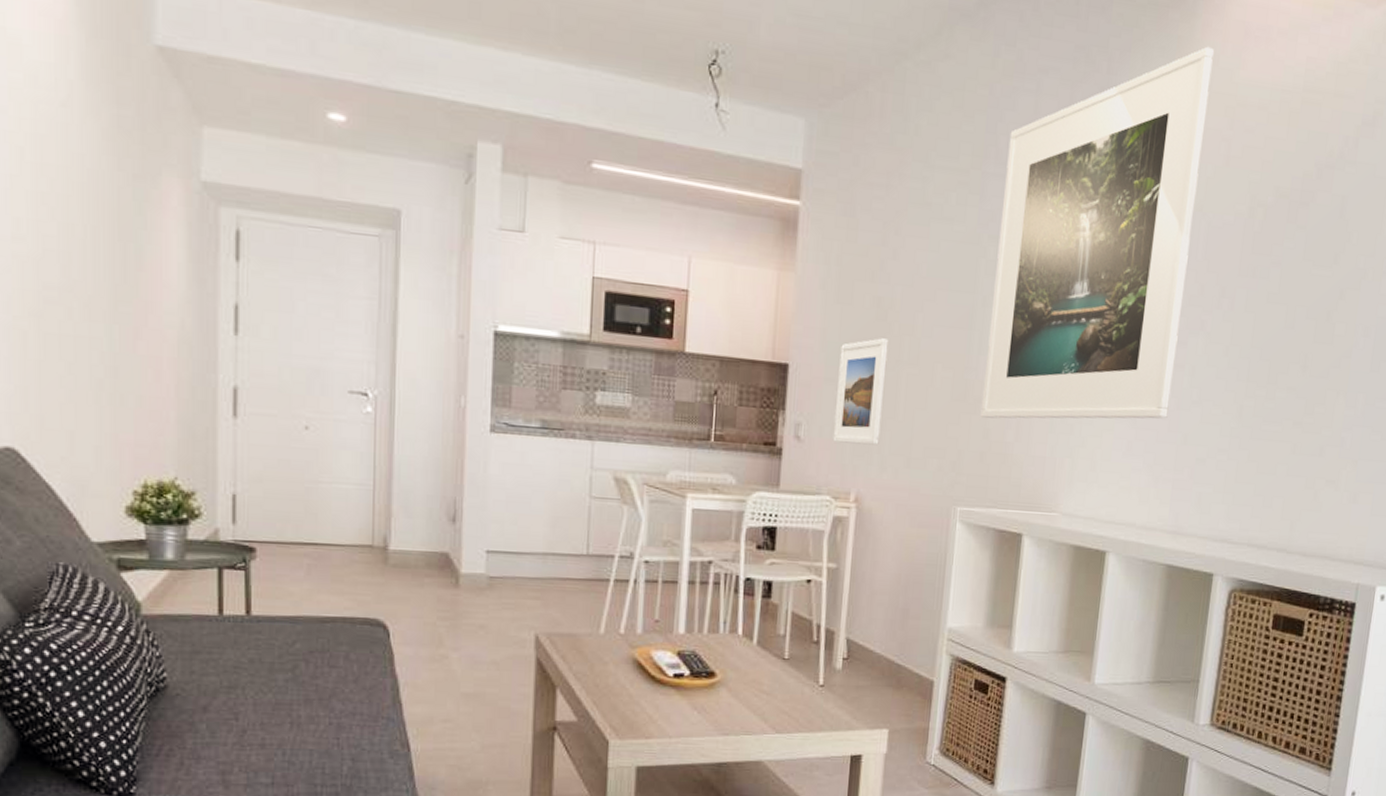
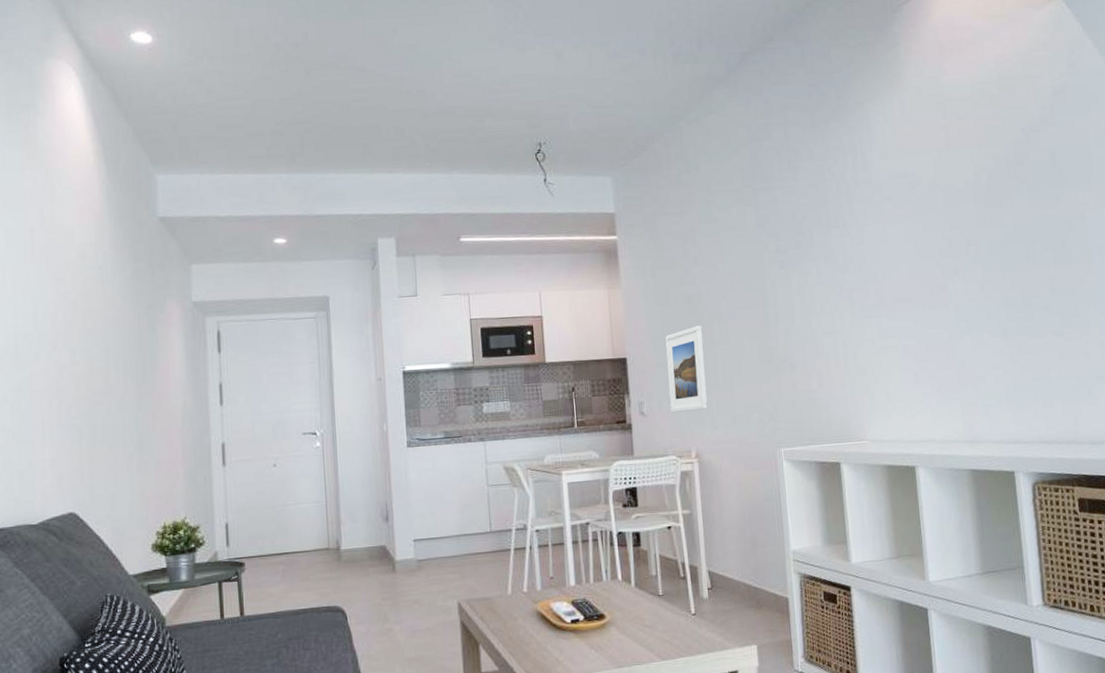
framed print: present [980,46,1214,419] -> none [769,64,944,374]

